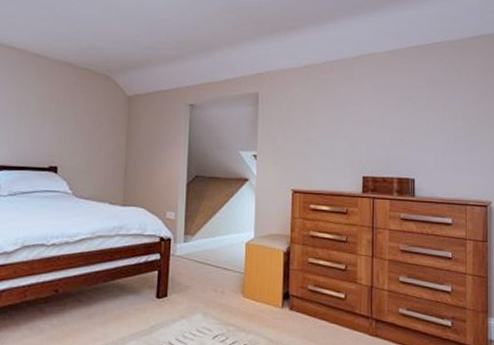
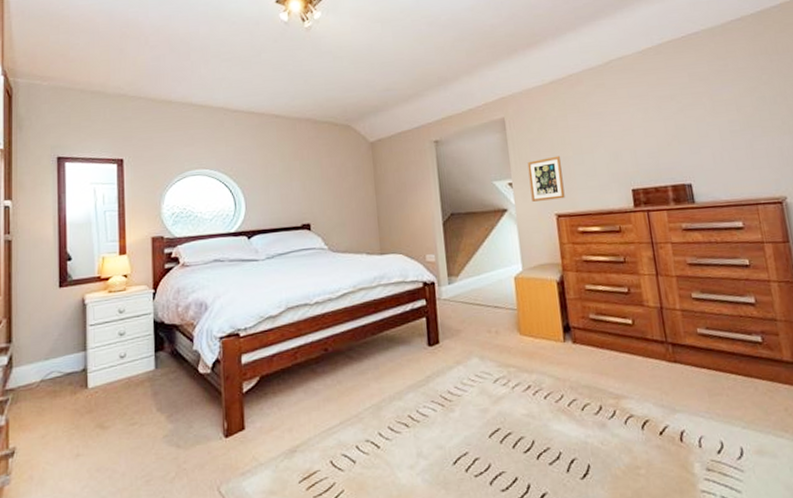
picture frame: none [272,135,303,176] -> present [527,155,565,202]

